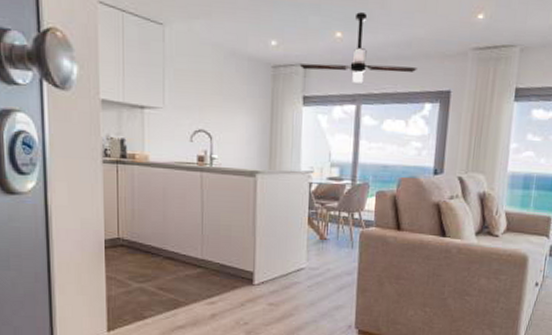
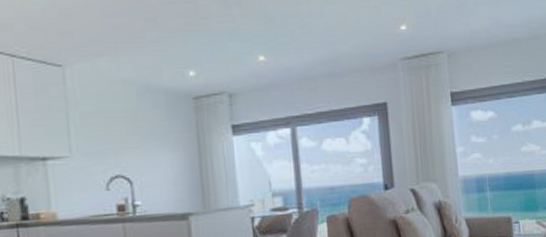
ceiling fan: present [299,12,417,83] -> none [223,34,349,105]

